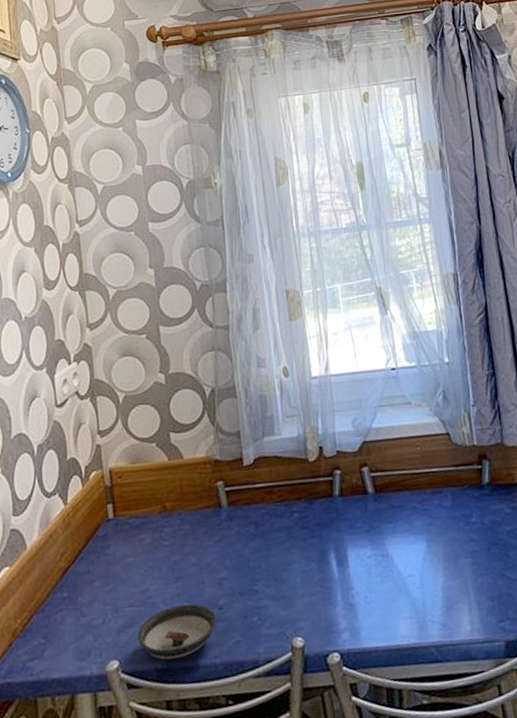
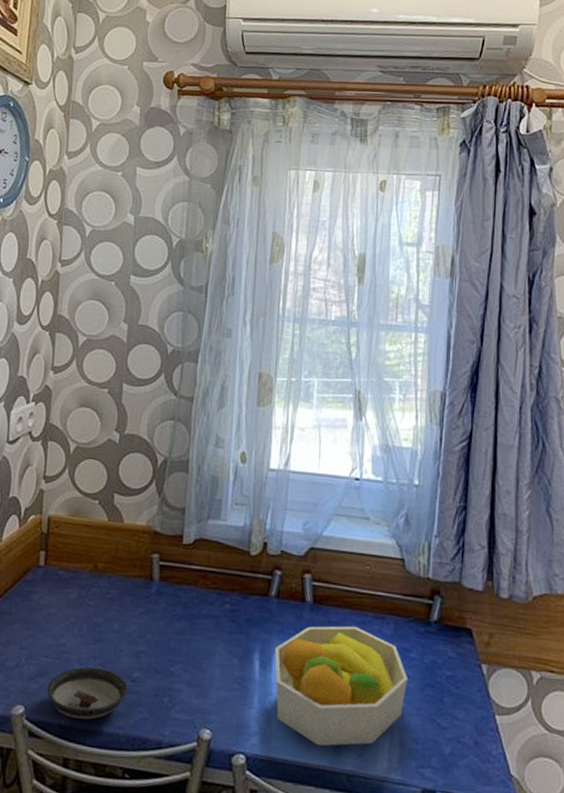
fruit bowl: none [347,505,475,627] -> present [274,626,409,746]

